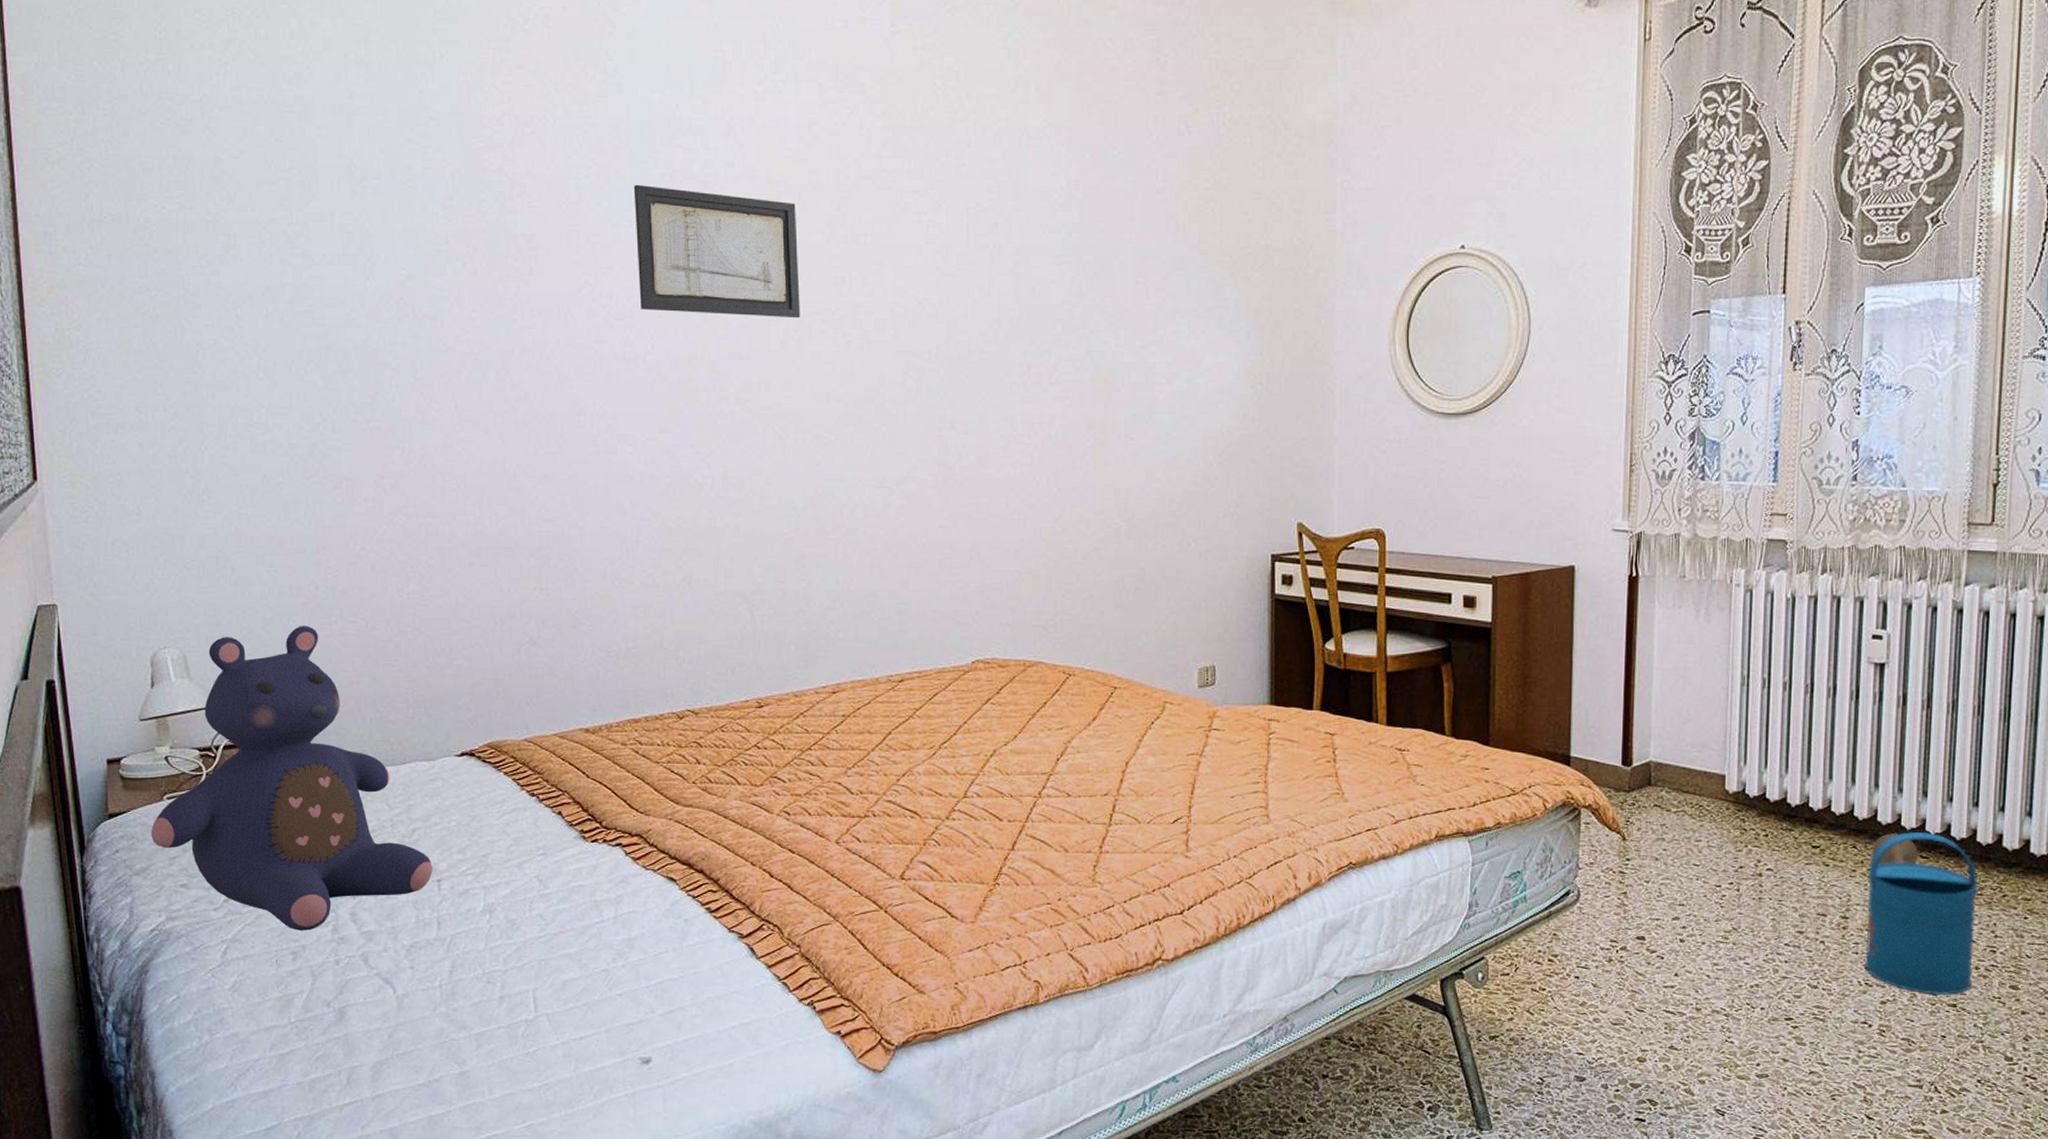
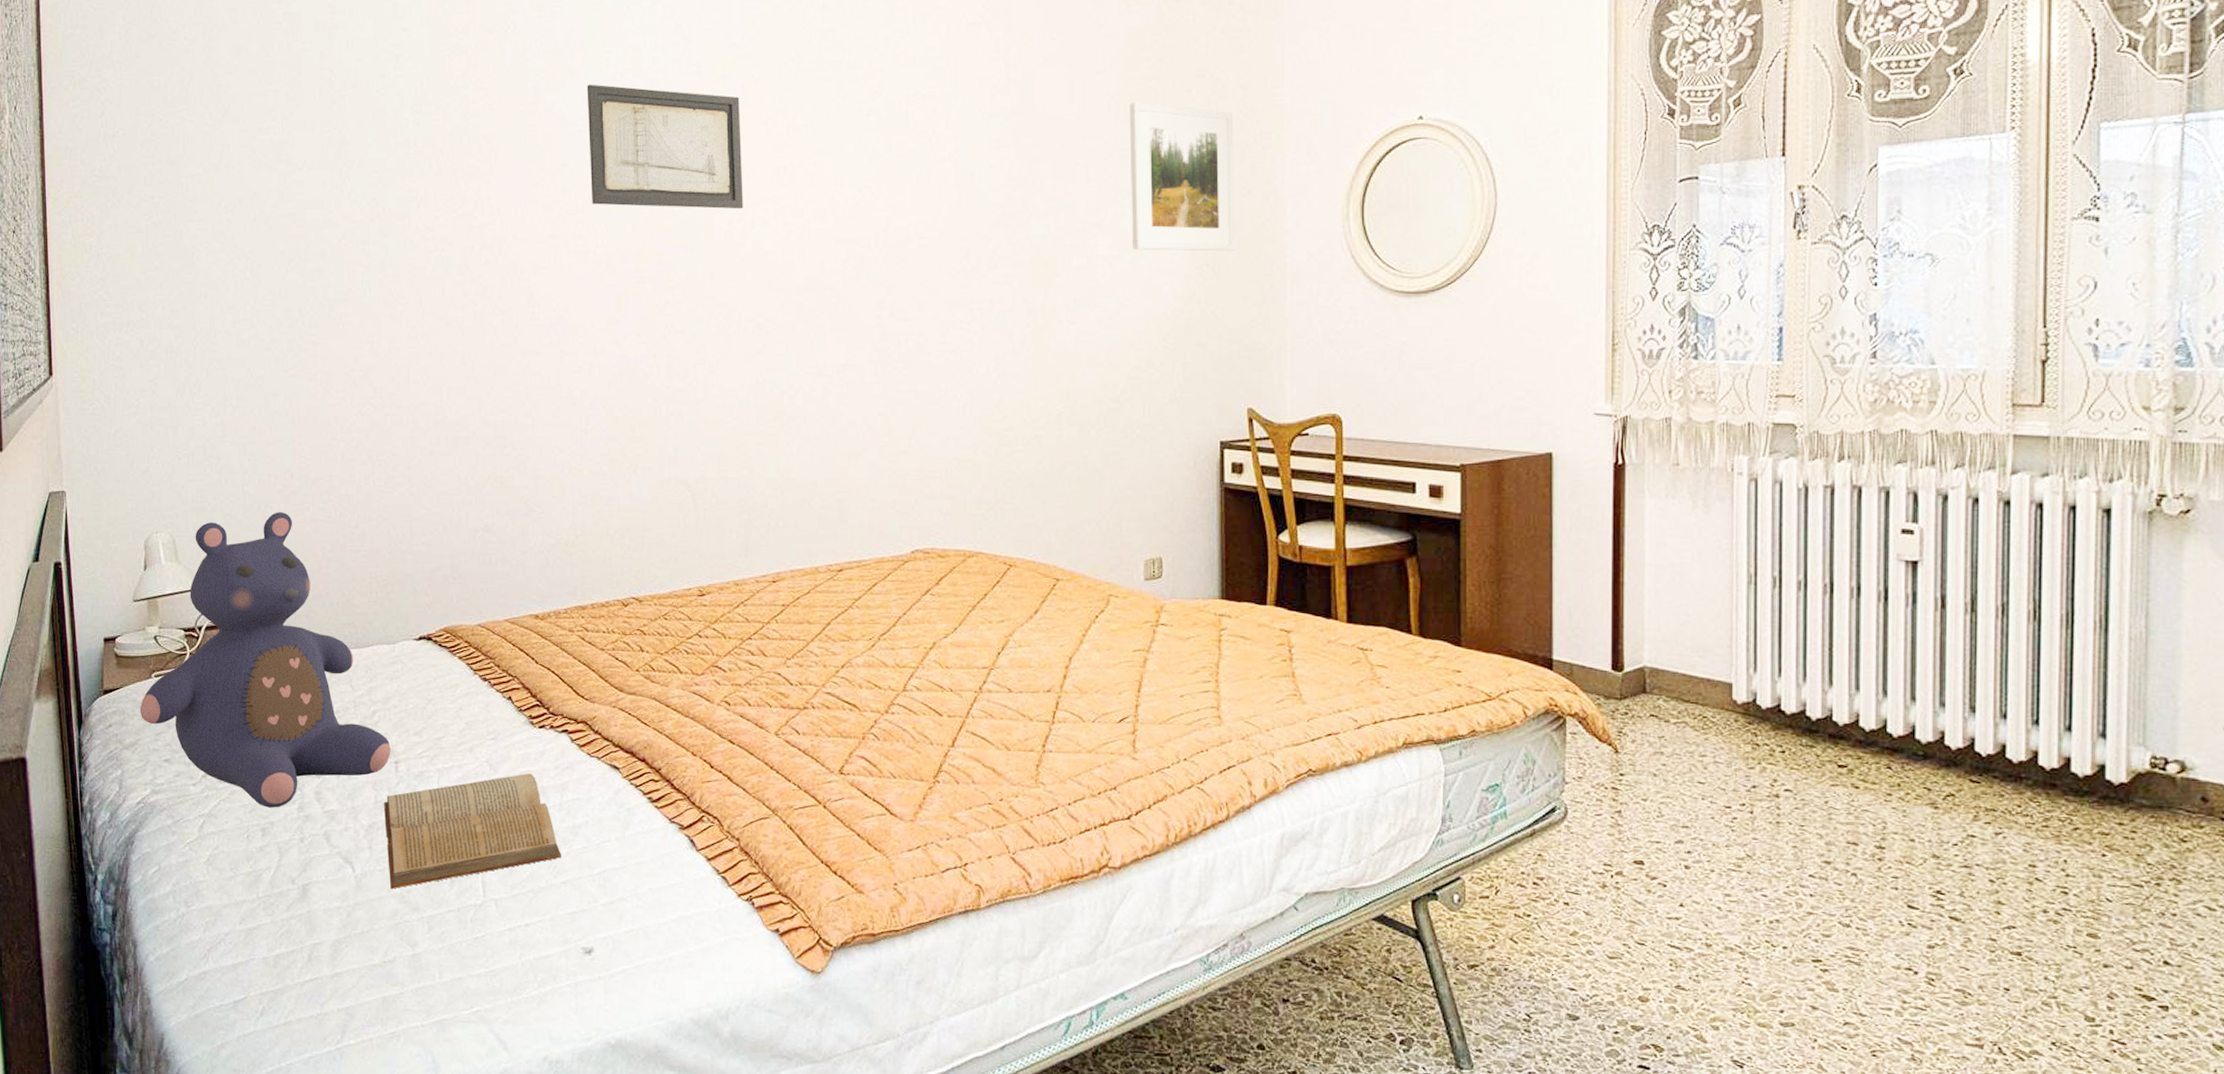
book: none [426,887,617,1008] -> present [384,773,561,889]
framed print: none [1188,223,1289,371] -> present [1129,102,1236,251]
watering can: present [1865,831,1979,996] -> none [1906,751,2043,942]

